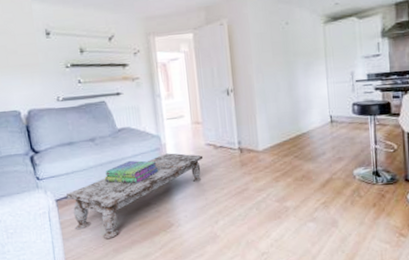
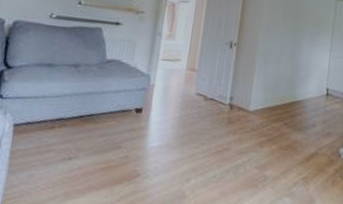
coffee table: present [66,153,204,240] -> none [26,95,191,180]
stack of books: present [104,160,159,184] -> none [76,95,140,123]

